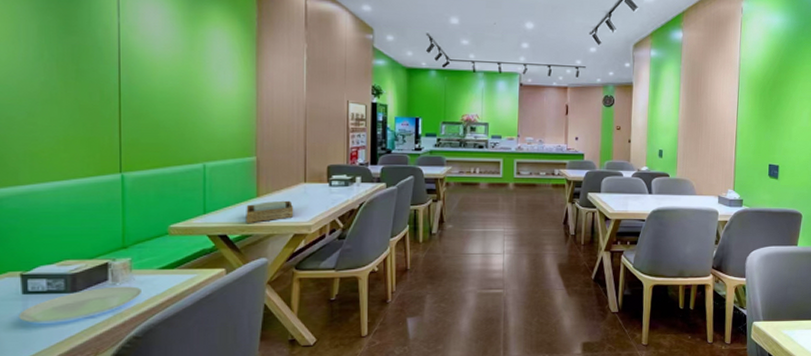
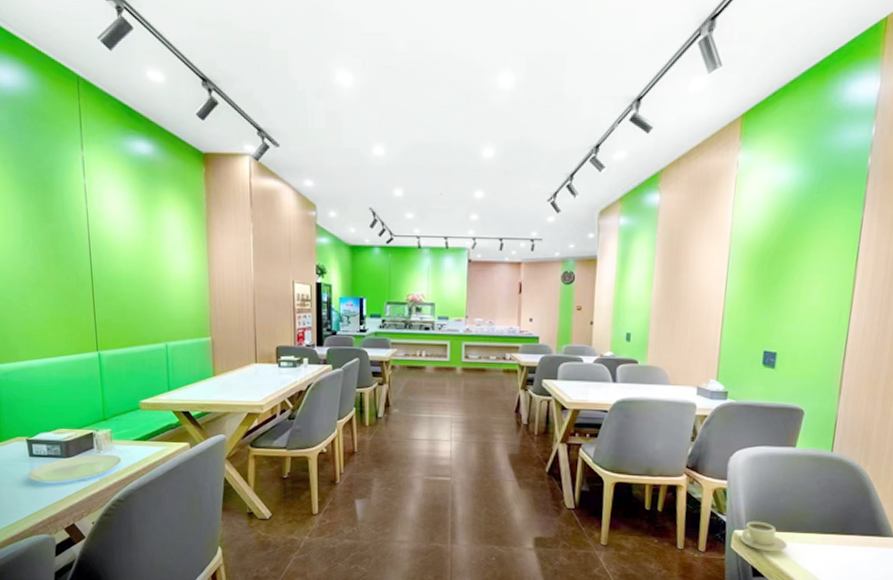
napkin holder: present [246,200,294,223] -> none [204,380,247,401]
cup: none [758,312,795,338] -> present [739,521,787,551]

